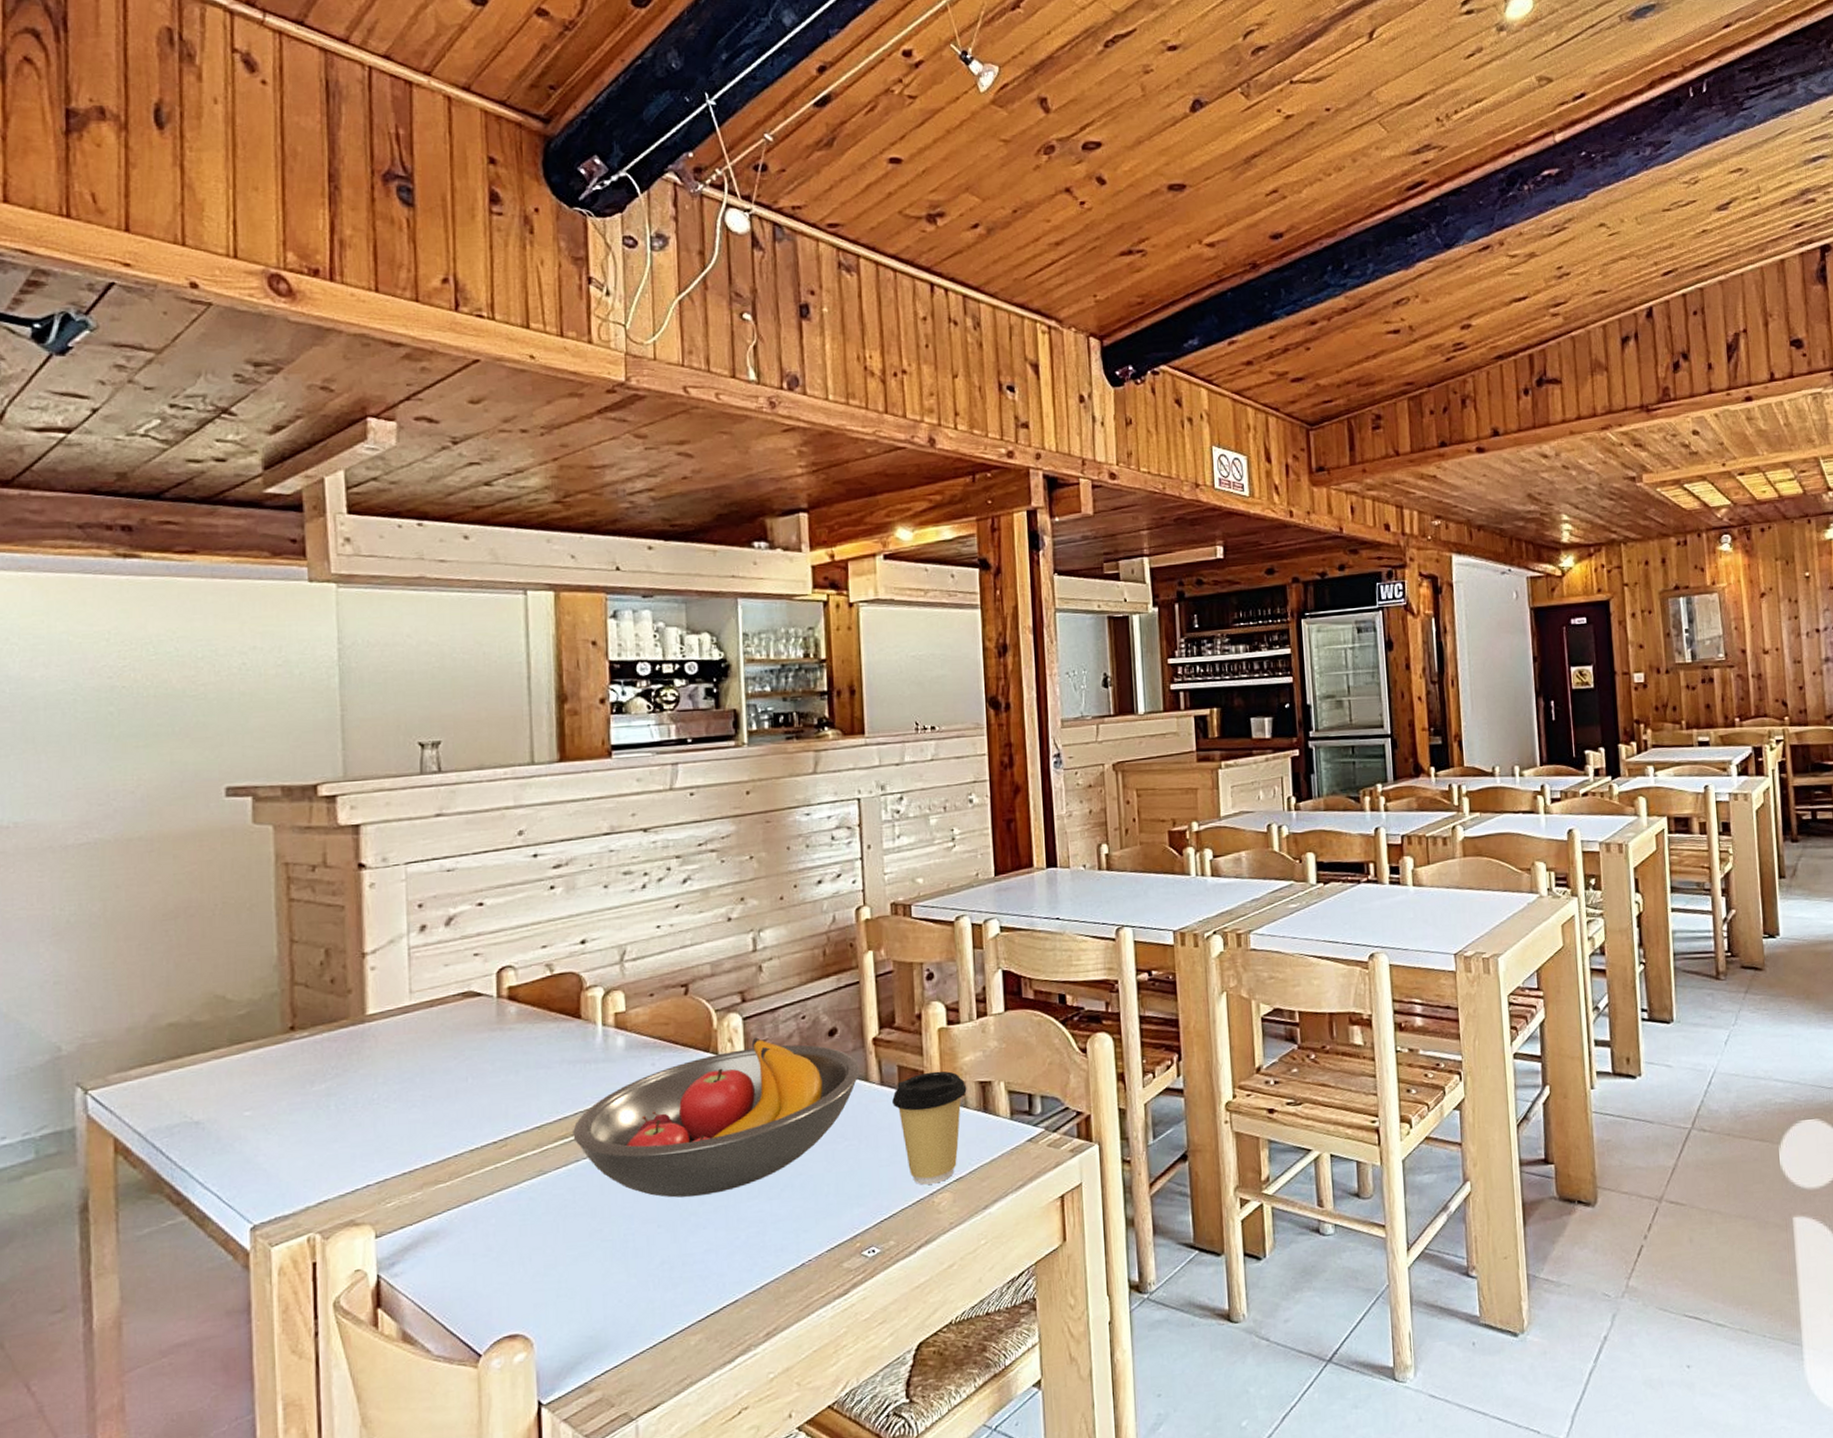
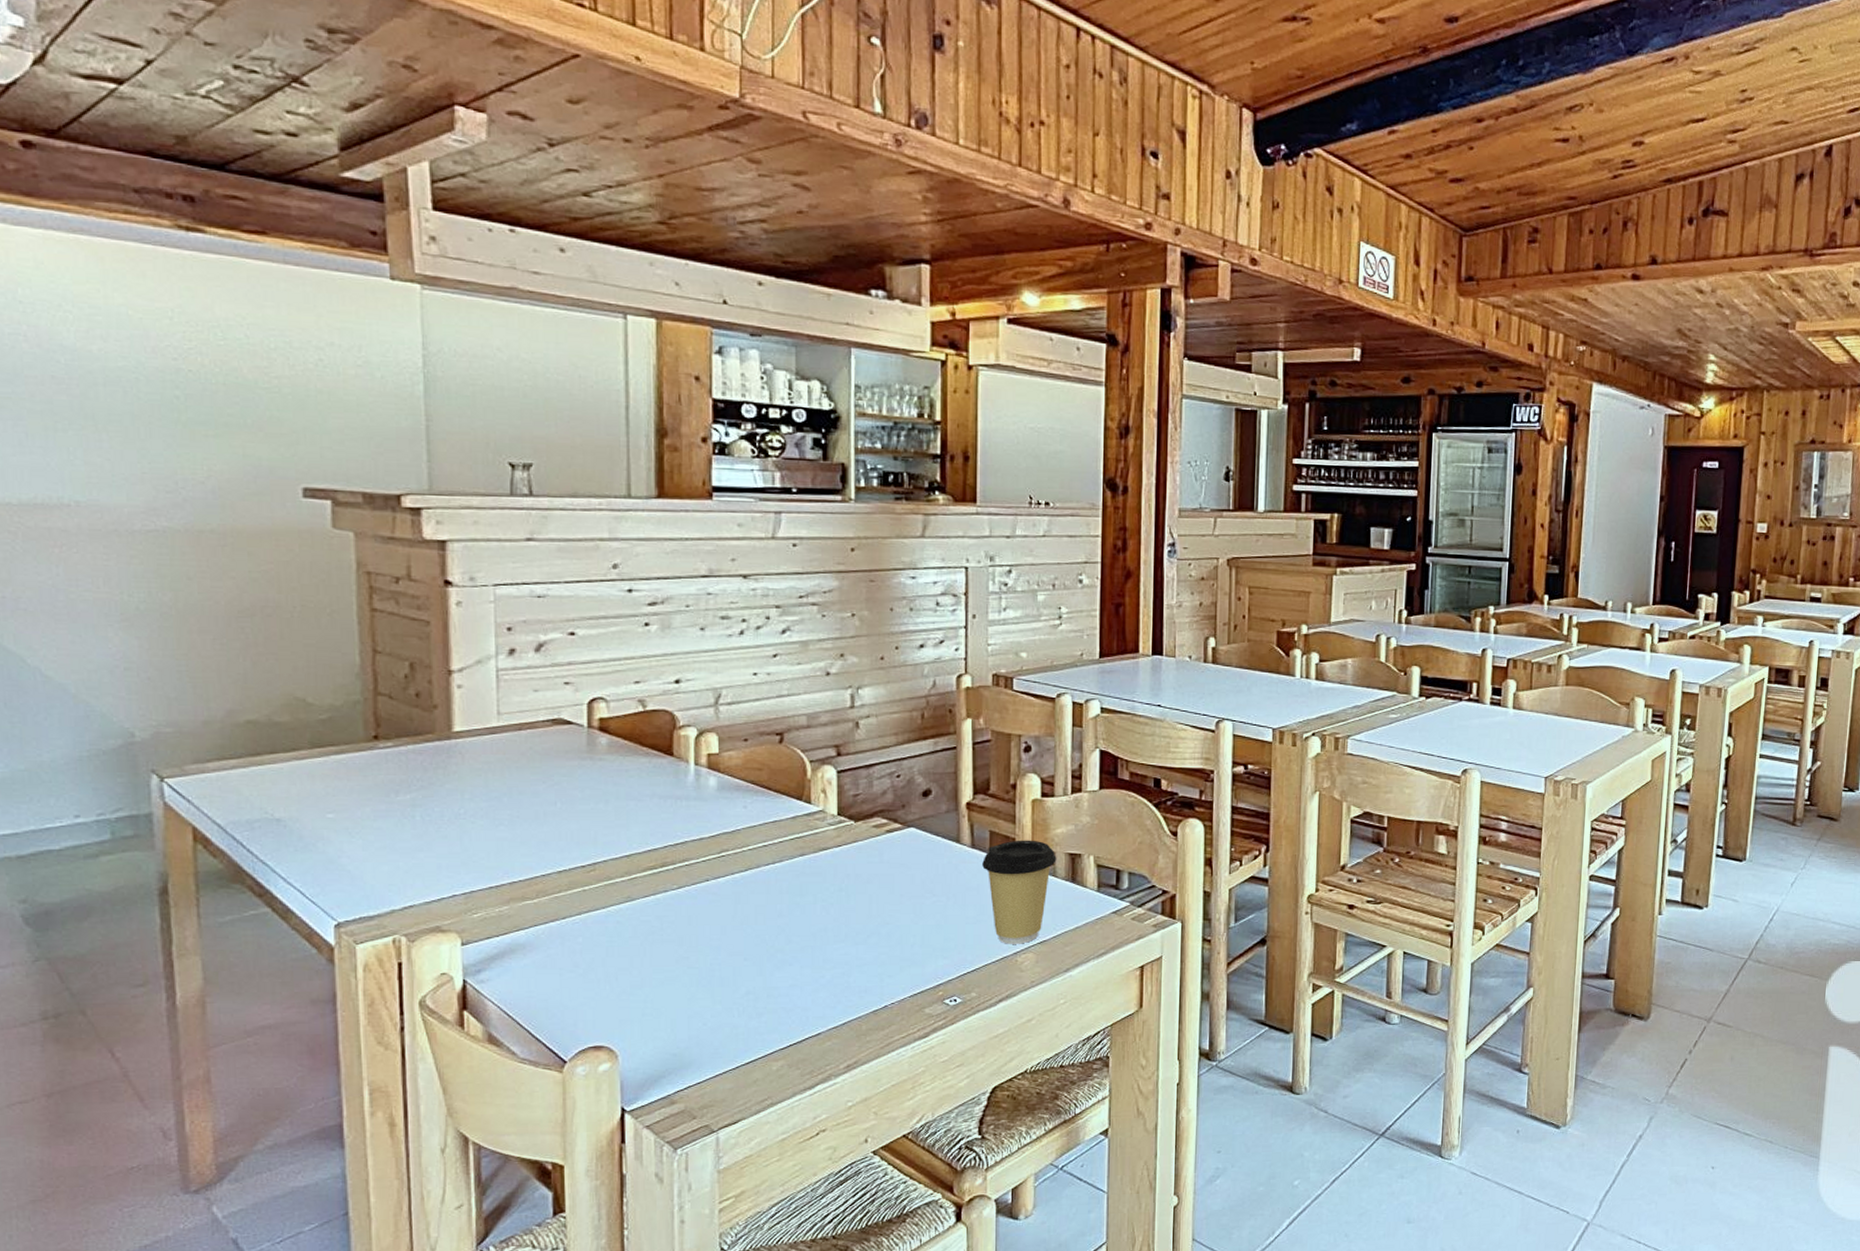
fruit bowl: present [573,1037,861,1198] -> none [662,791,953,935]

